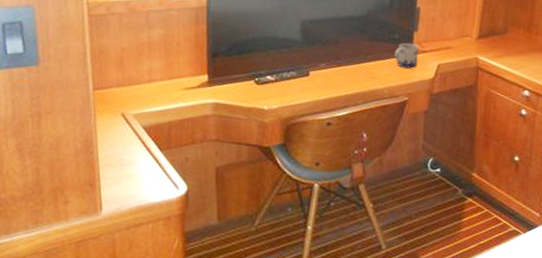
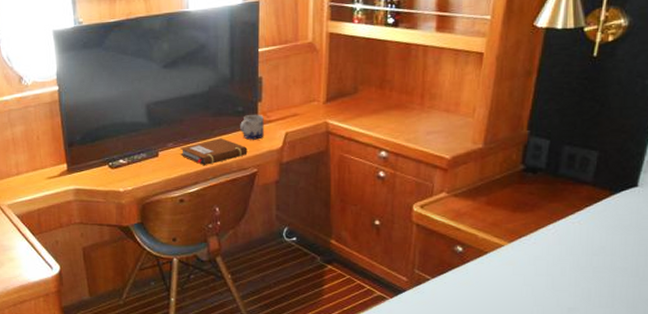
notebook: none [332,63,400,89] -> present [180,138,248,165]

